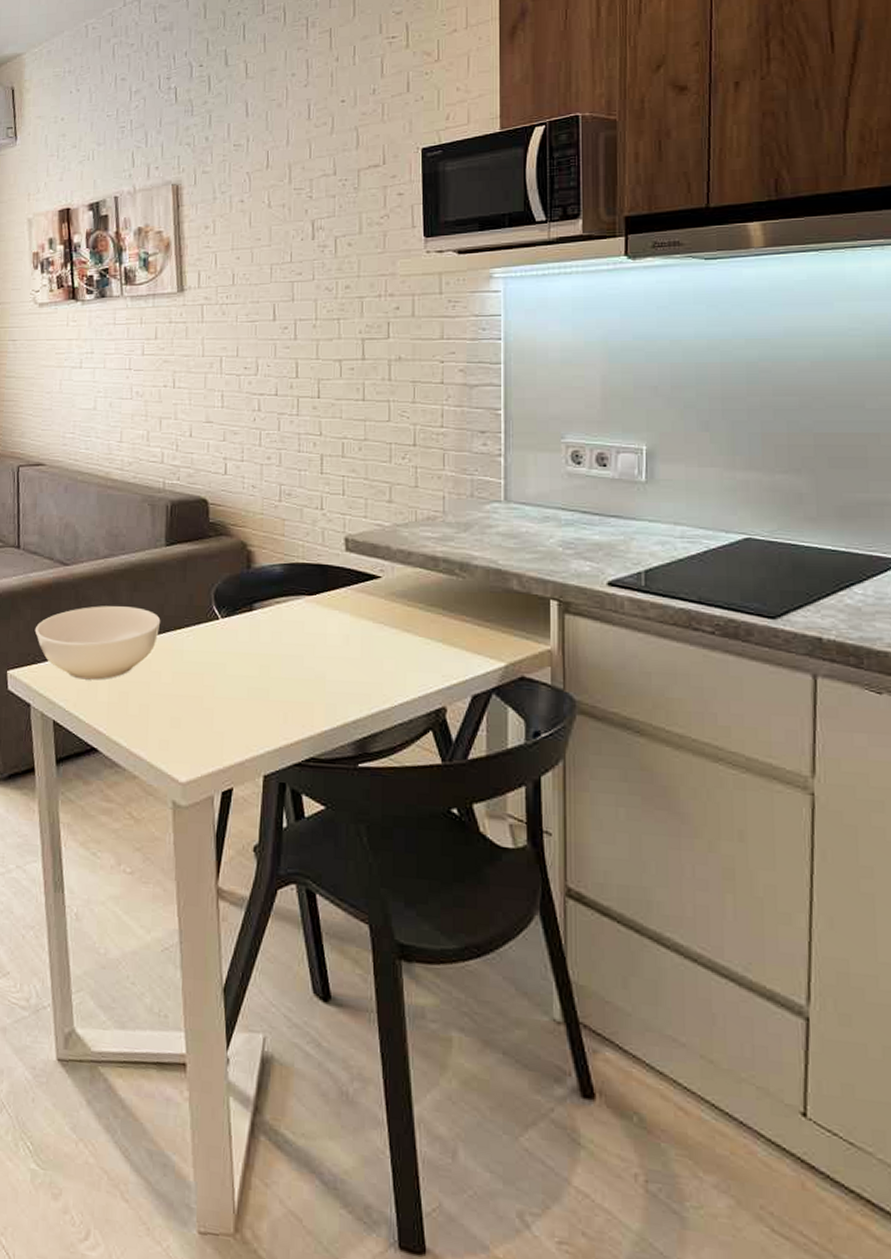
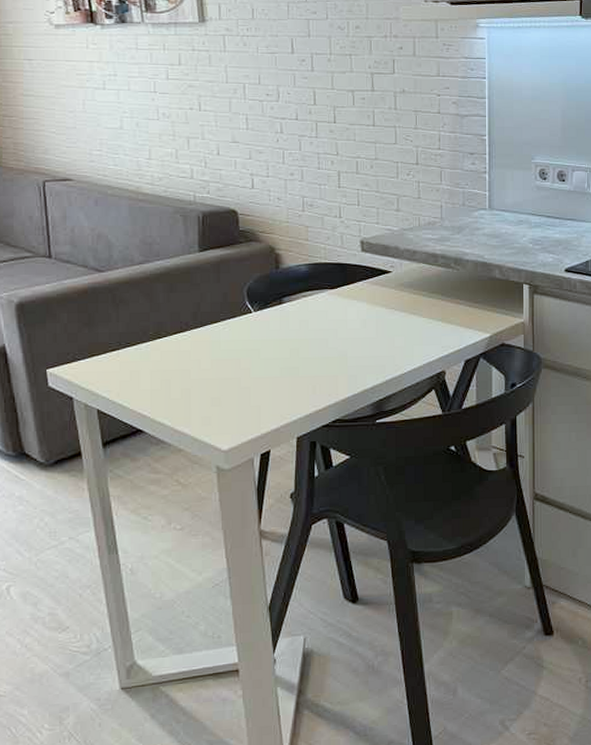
bowl: present [34,606,161,680] -> none [72,306,198,372]

